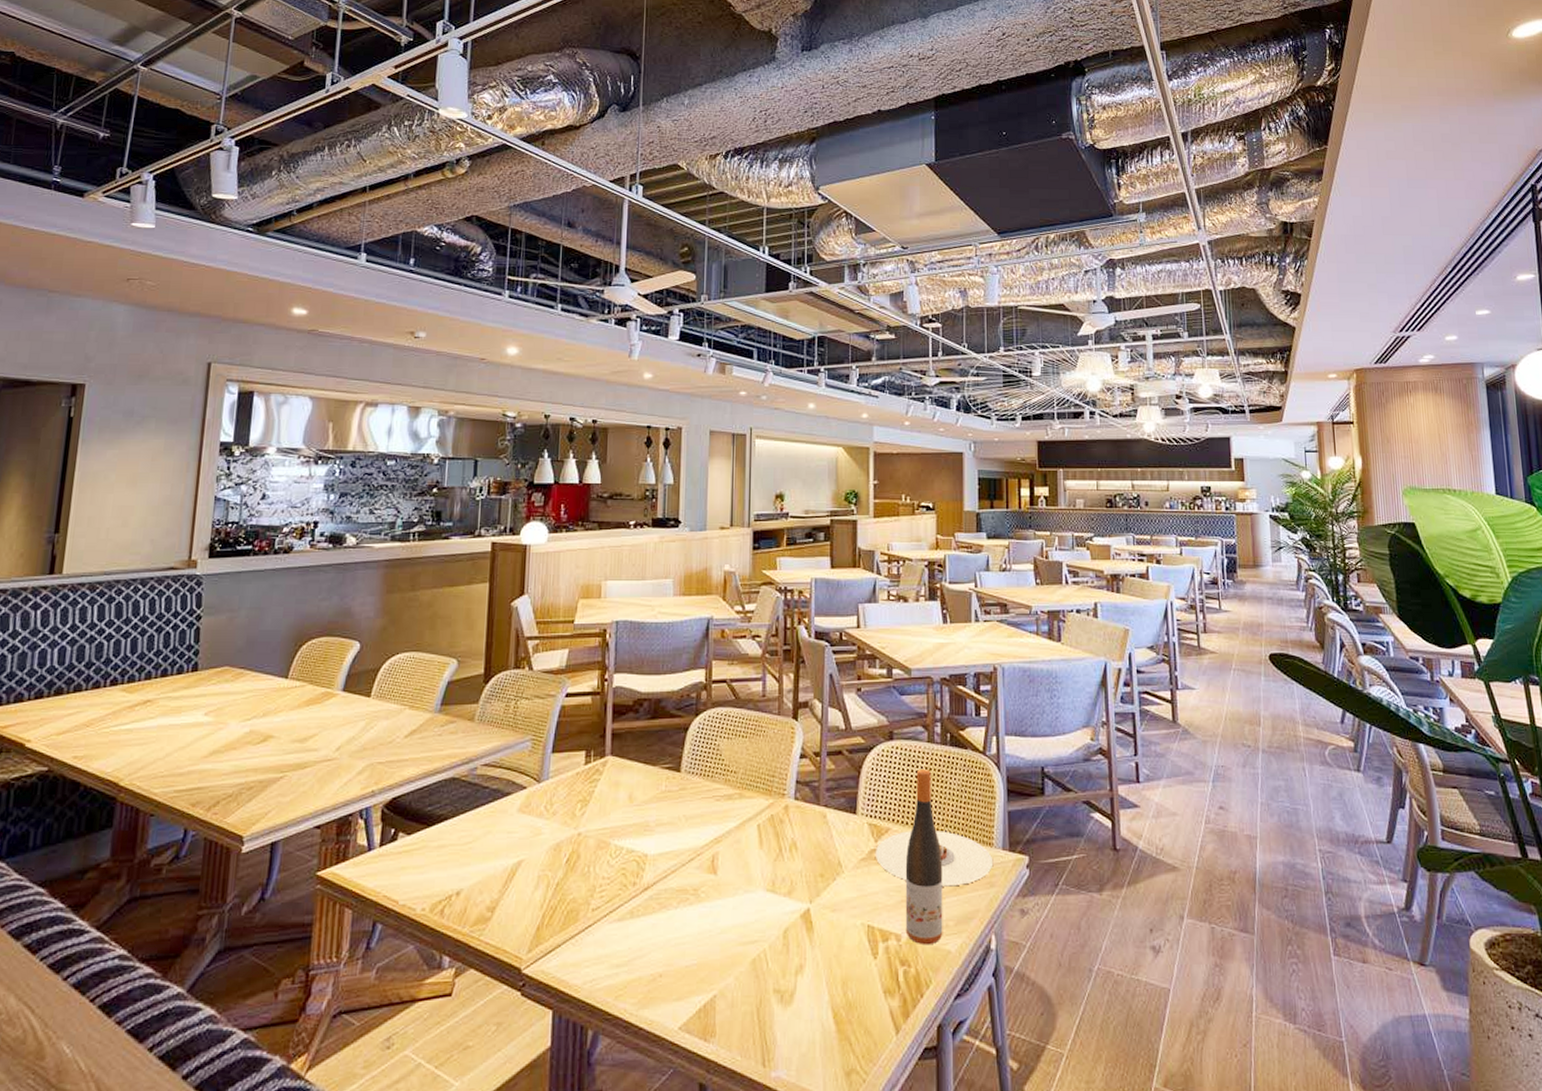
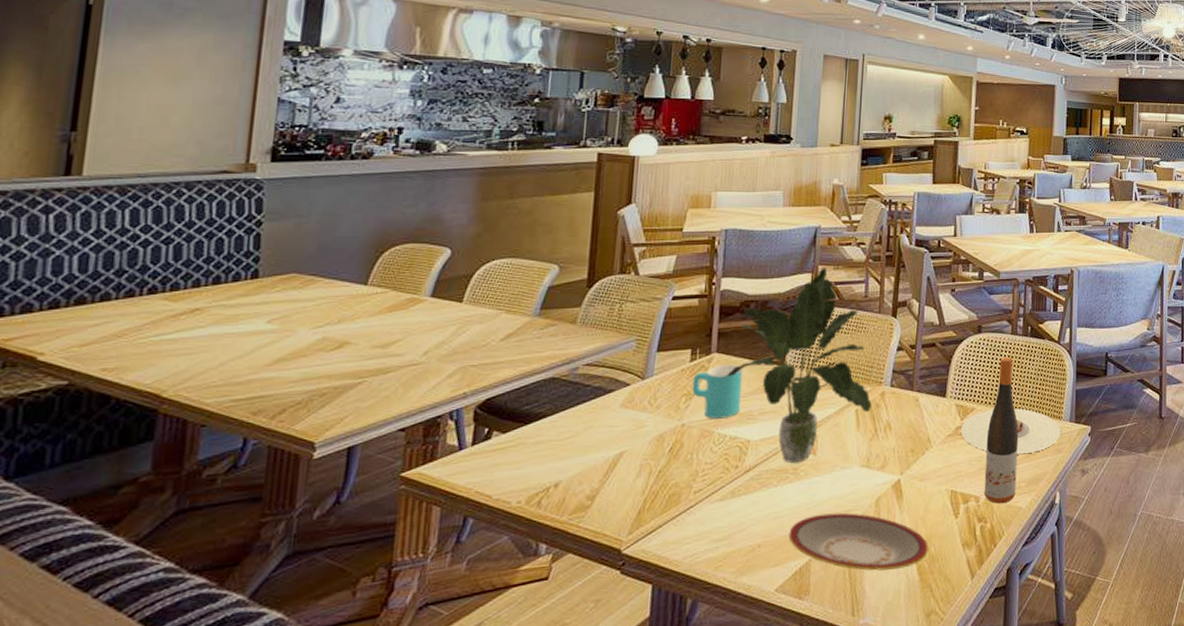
cup: none [587,768,637,829] -> present [692,364,742,419]
potted plant: none [614,662,775,883] -> present [719,267,872,464]
plate: none [691,943,845,1015] -> present [788,512,928,571]

